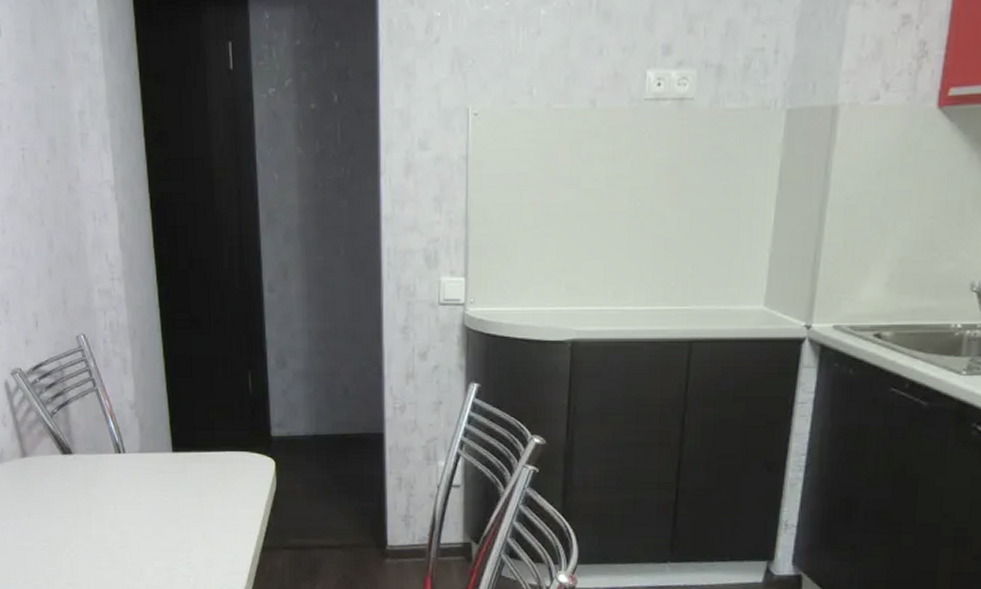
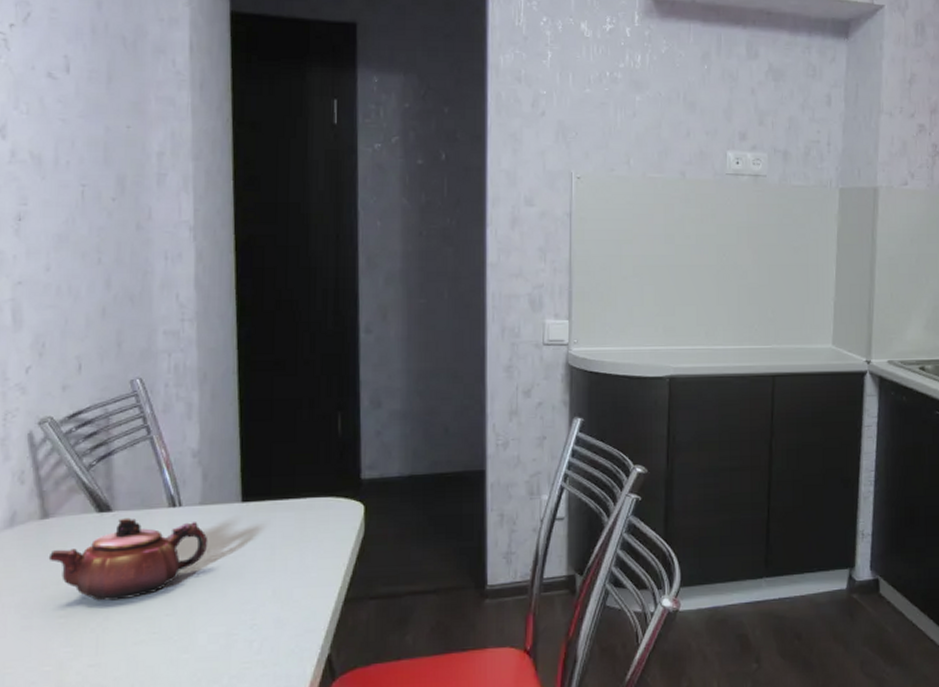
teapot: none [30,460,149,531] -> present [48,517,208,601]

